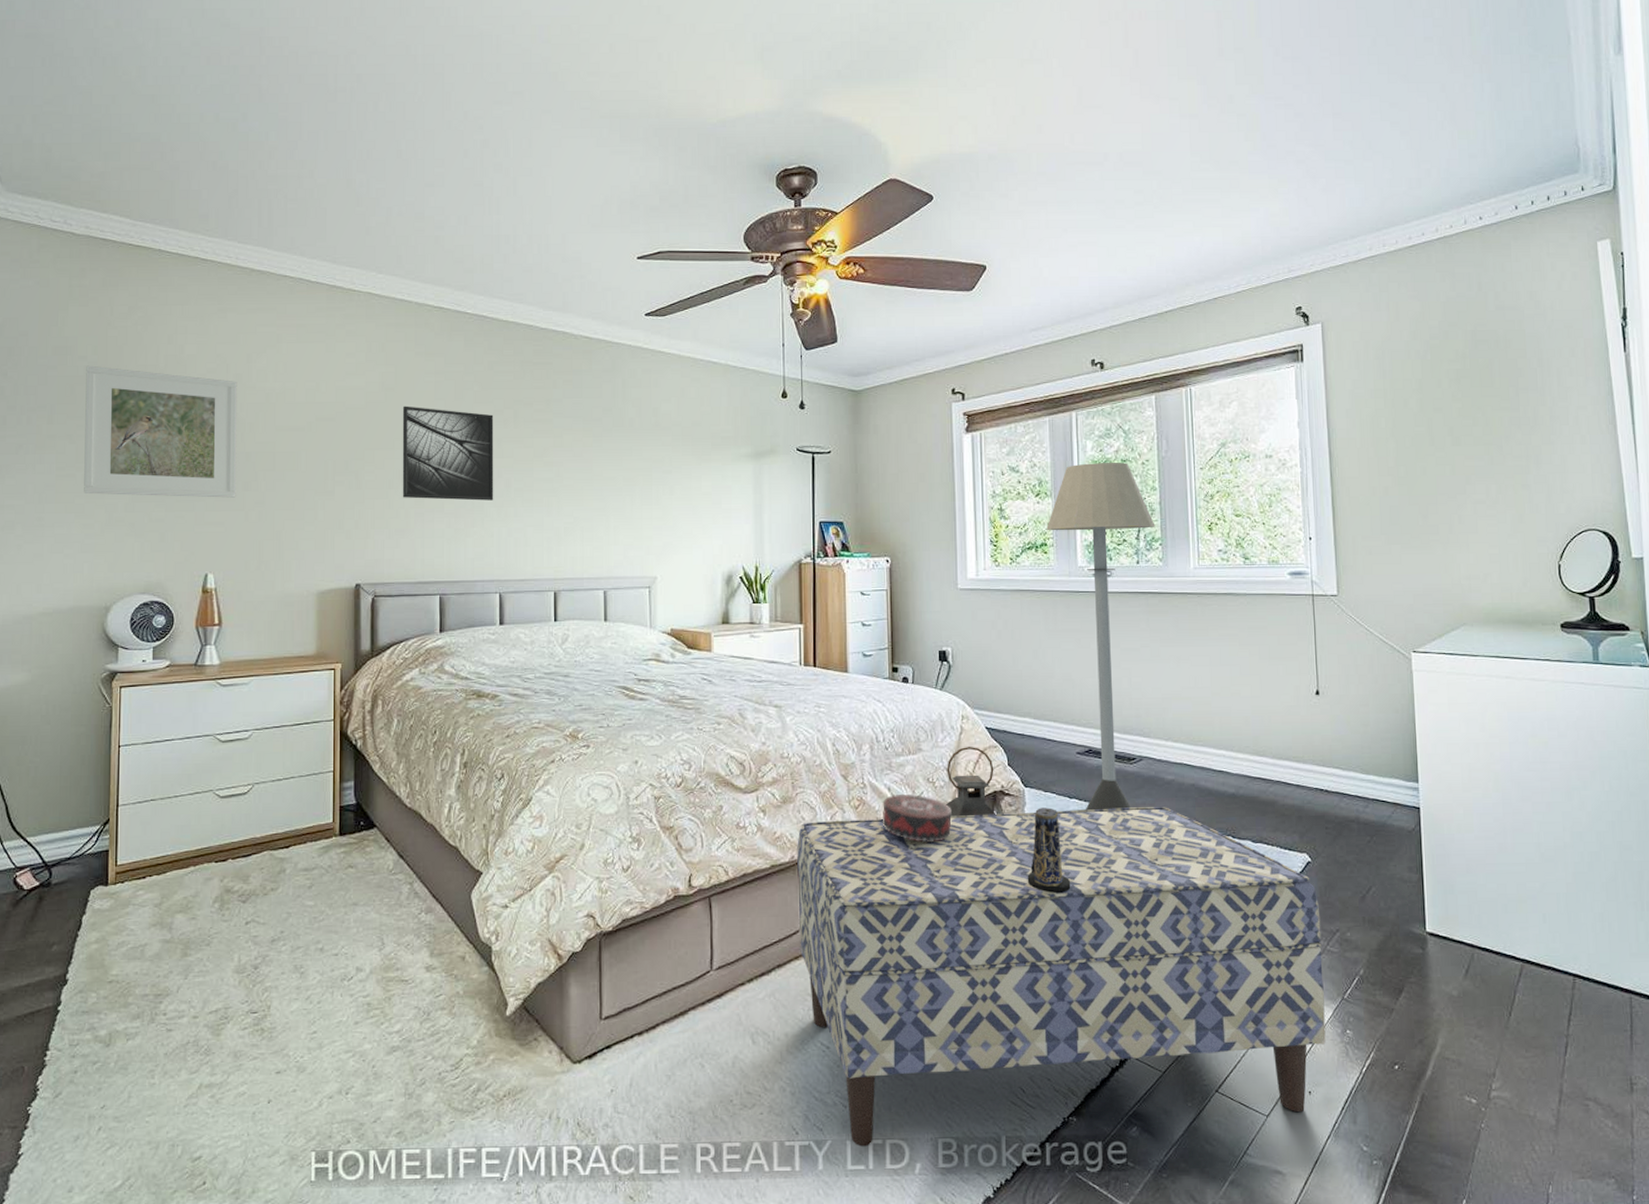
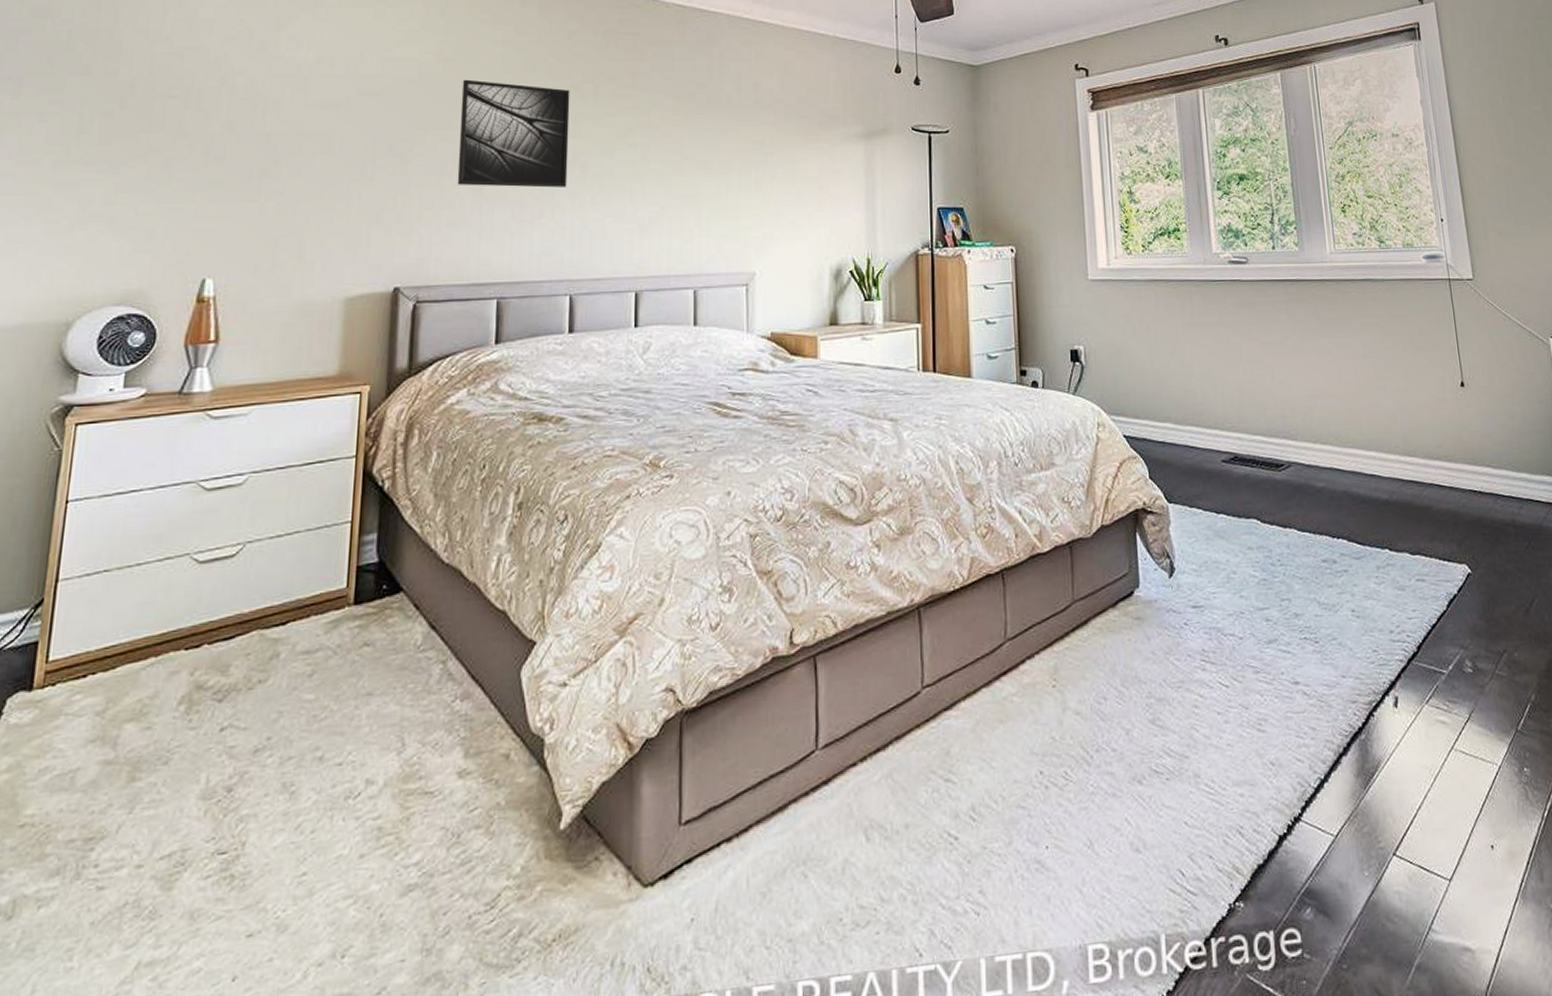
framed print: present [84,365,237,498] -> none [51,30,262,187]
bench: present [797,807,1326,1147] -> none [917,518,1504,966]
decorative box: present [882,794,952,841] -> none [1013,517,1090,573]
lantern: present [945,746,997,817] -> none [1083,457,1139,542]
candle: present [1027,807,1071,893] -> none [1175,525,1224,627]
floor lamp: present [1046,463,1156,811] -> none [1178,142,1289,529]

